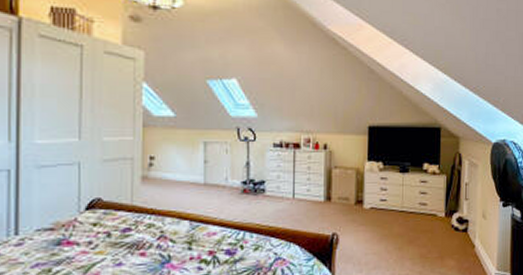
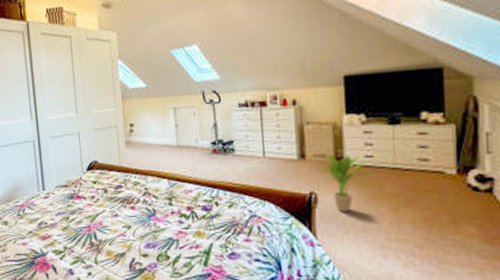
potted plant: none [344,196,384,252] -> present [321,153,371,213]

